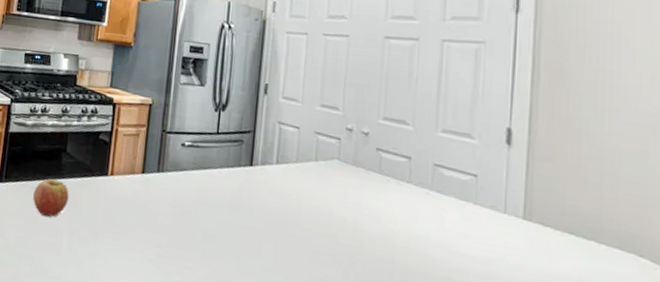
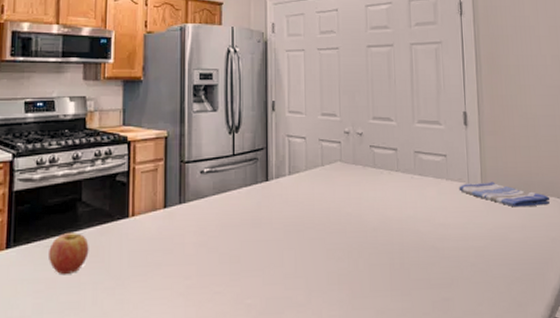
dish towel: none [490,212,628,262] -> present [458,182,551,208]

